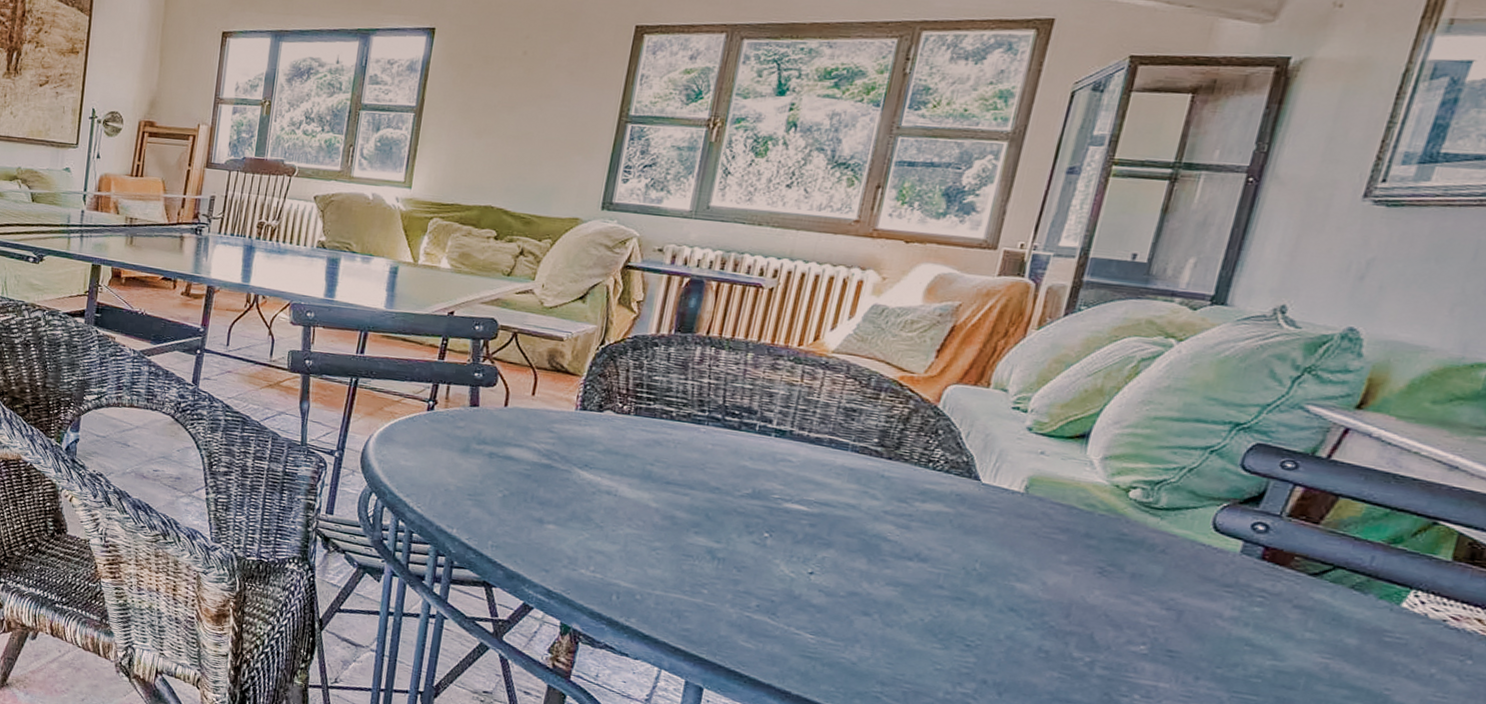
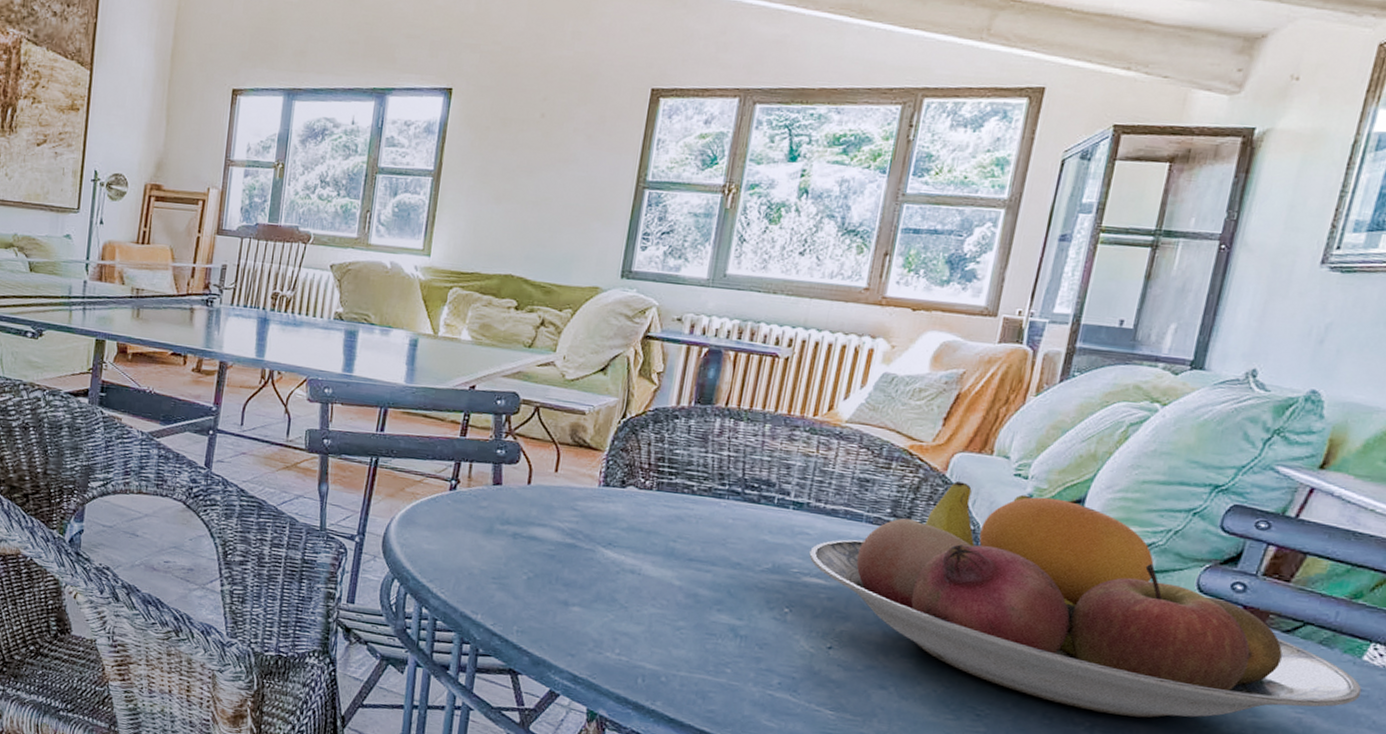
fruit bowl: none [791,413,1400,658] -> present [809,481,1362,718]

